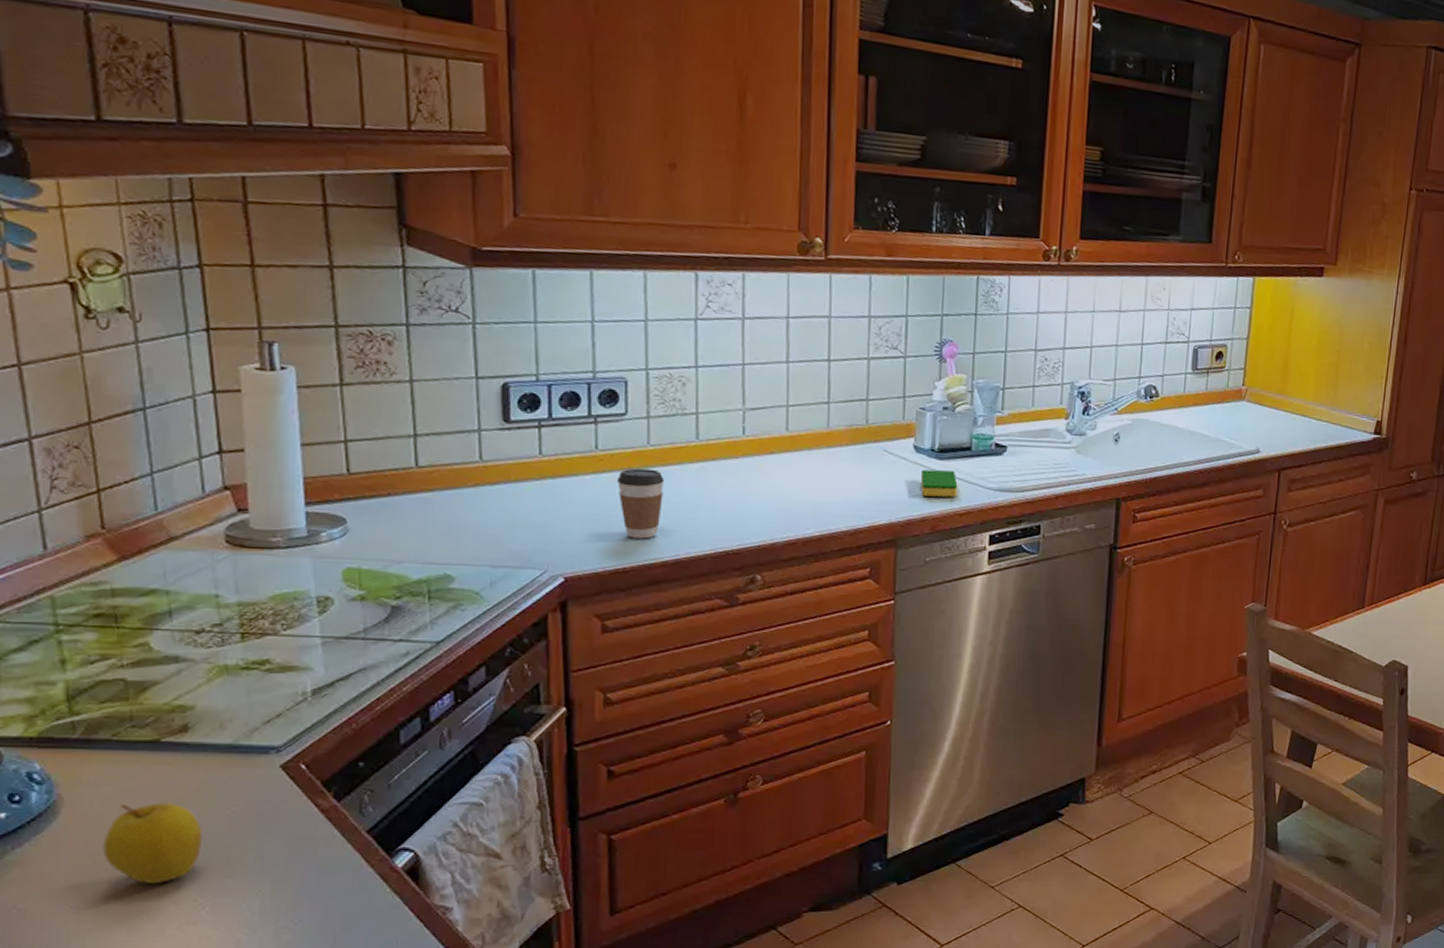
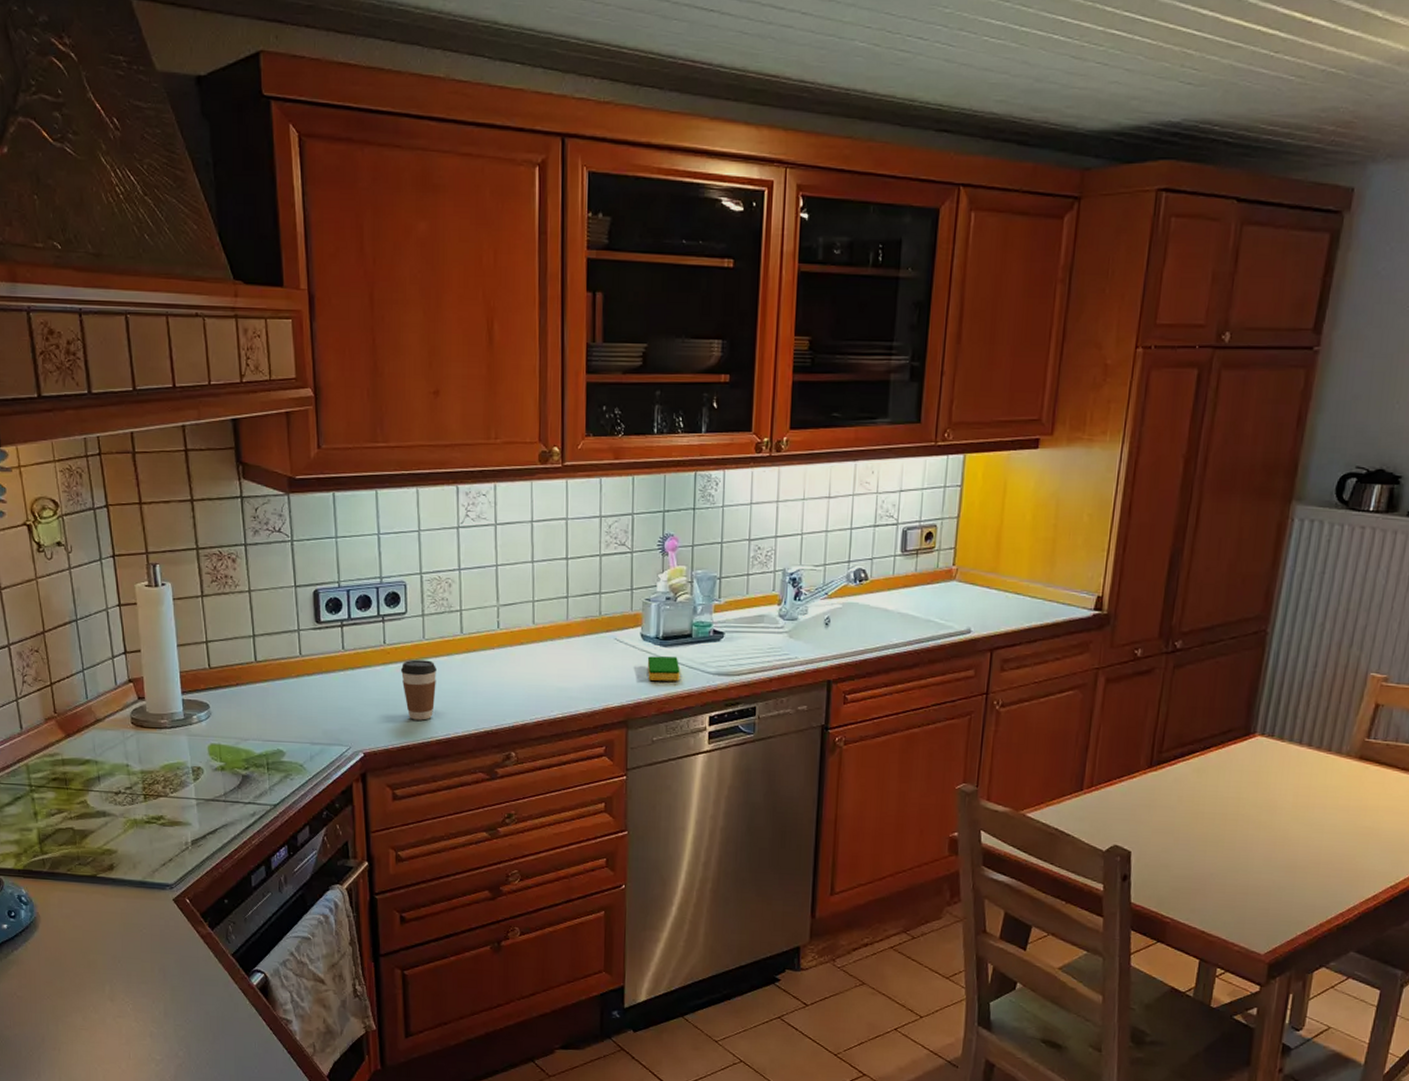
apple: present [103,803,203,885] -> none [65,923,126,985]

